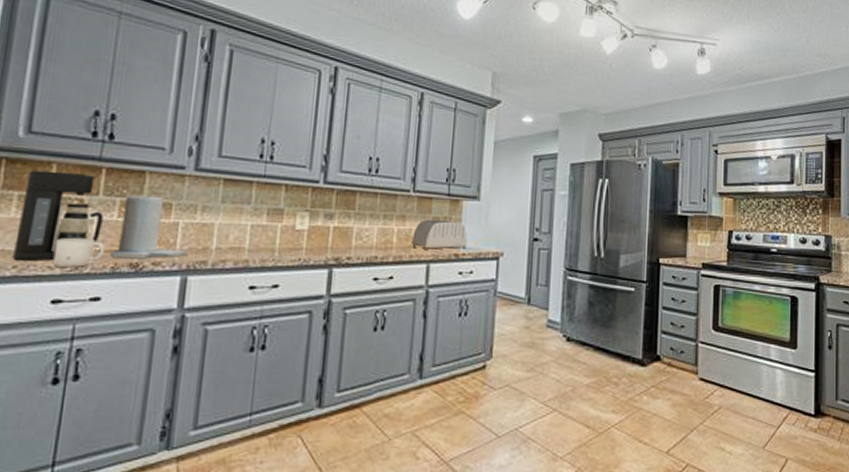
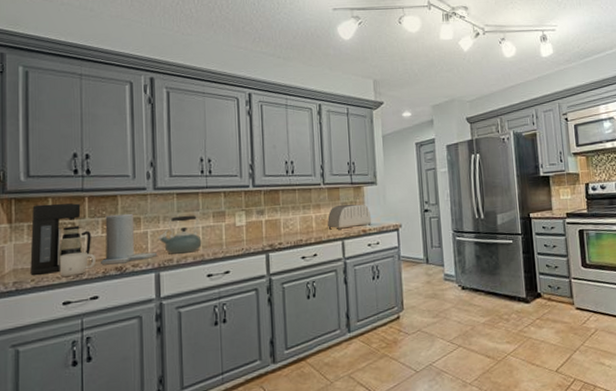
kettle: none [190,207,249,257] -> present [157,215,202,255]

